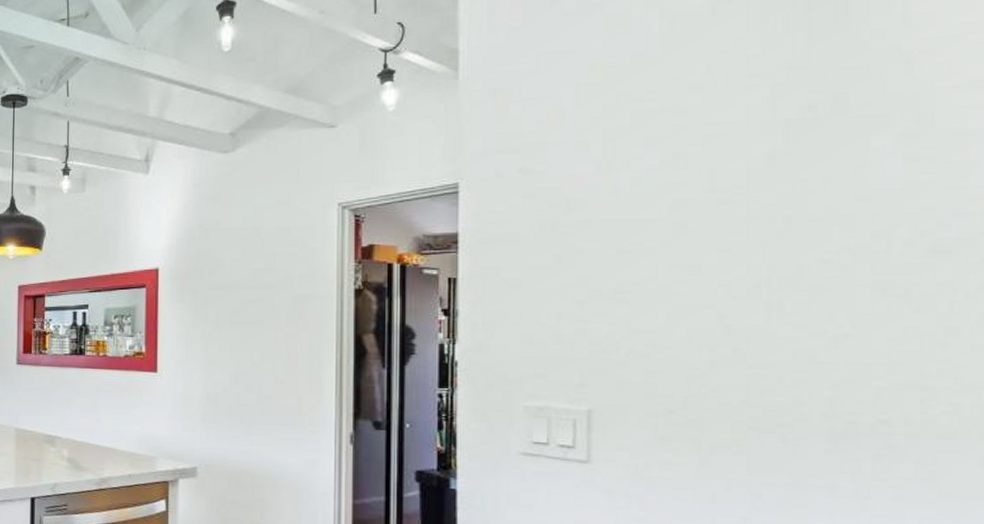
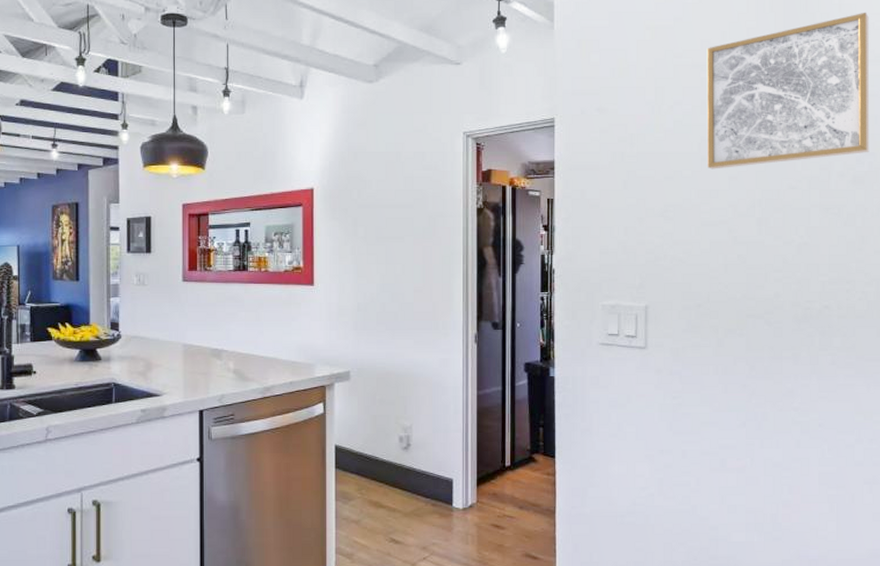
wall art: none [682,21,961,240] -> present [707,12,870,169]

